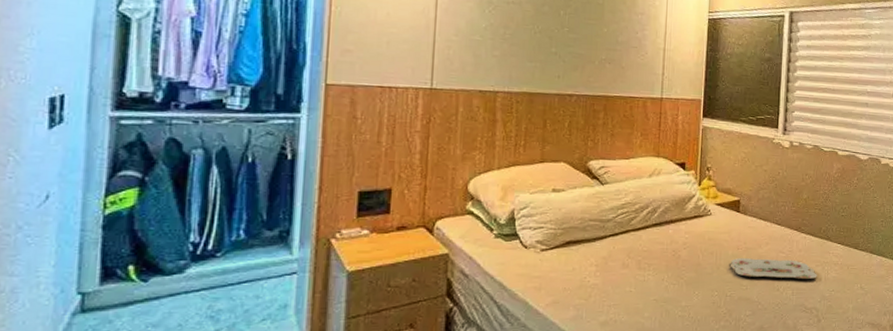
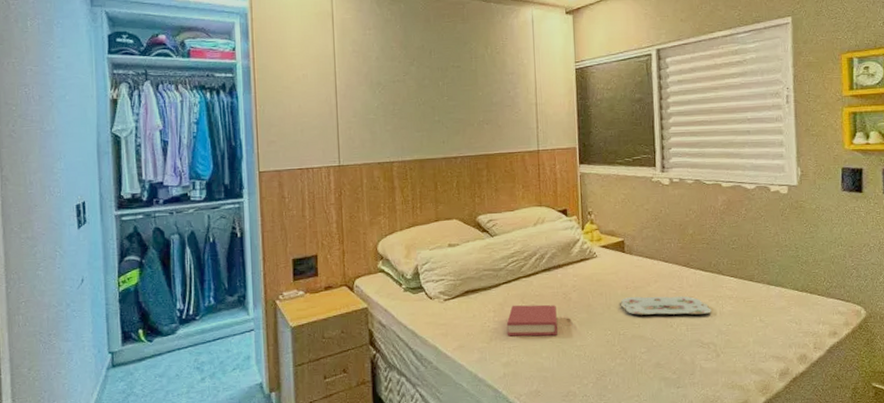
hardback book: none [609,259,664,295] -> present [507,304,558,337]

